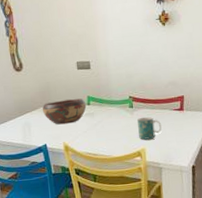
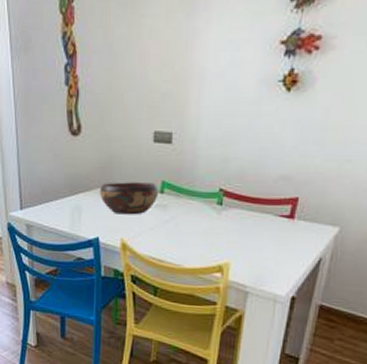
mug: present [137,116,162,140] -> none [224,219,258,252]

